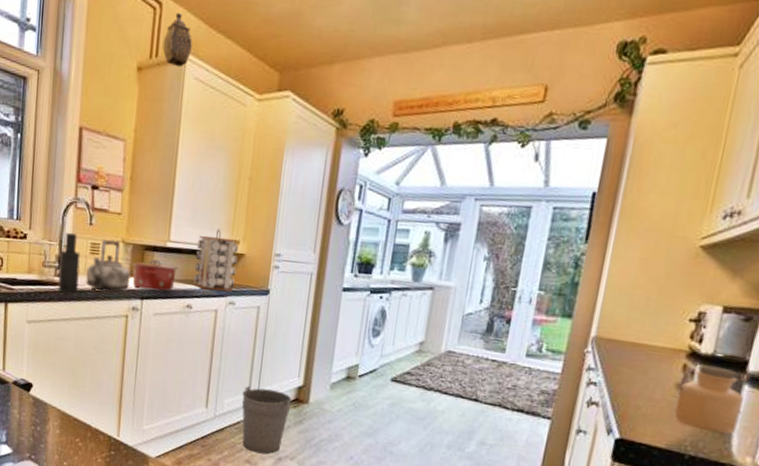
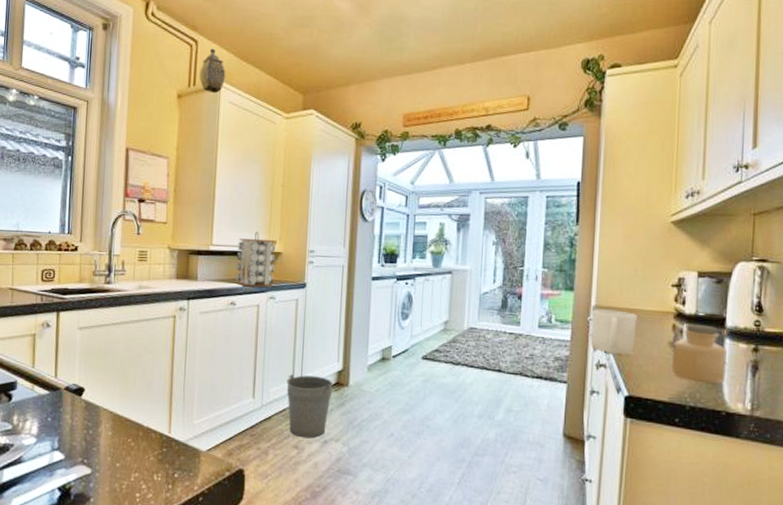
soap dispenser: present [58,232,81,294] -> none [108,242,129,299]
kettle: present [86,239,130,292] -> none [135,246,177,295]
casserole: present [131,258,178,292] -> none [177,261,221,292]
mug: none [583,340,643,395] -> present [590,309,638,356]

